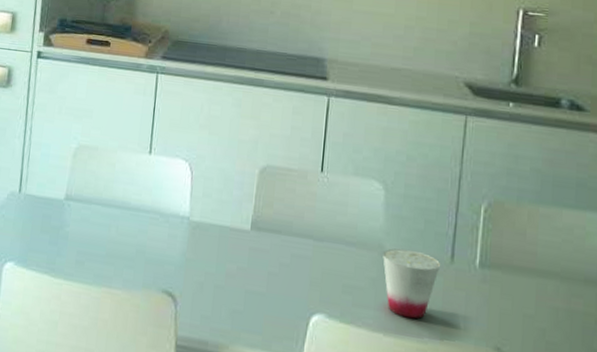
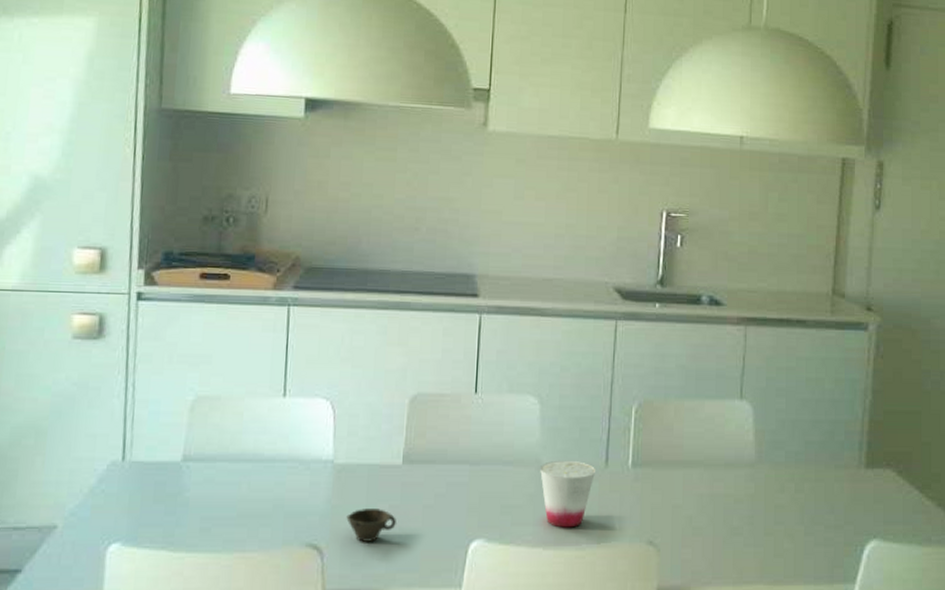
cup: none [198,266,243,299] -> present [346,509,396,542]

